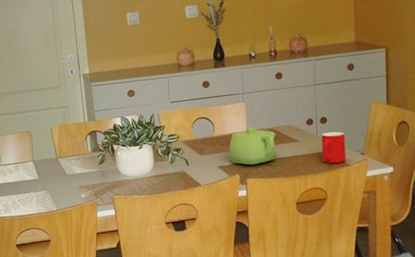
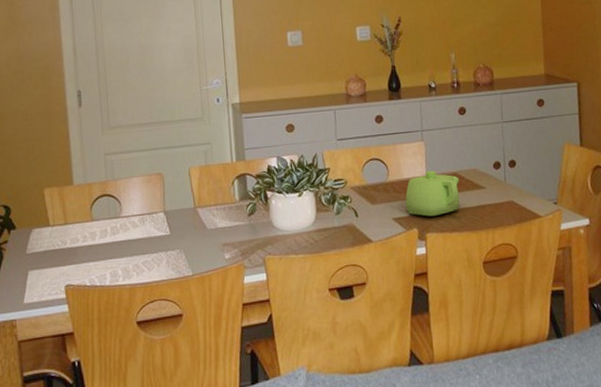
cup: present [321,131,347,164] -> none [510,176,538,215]

